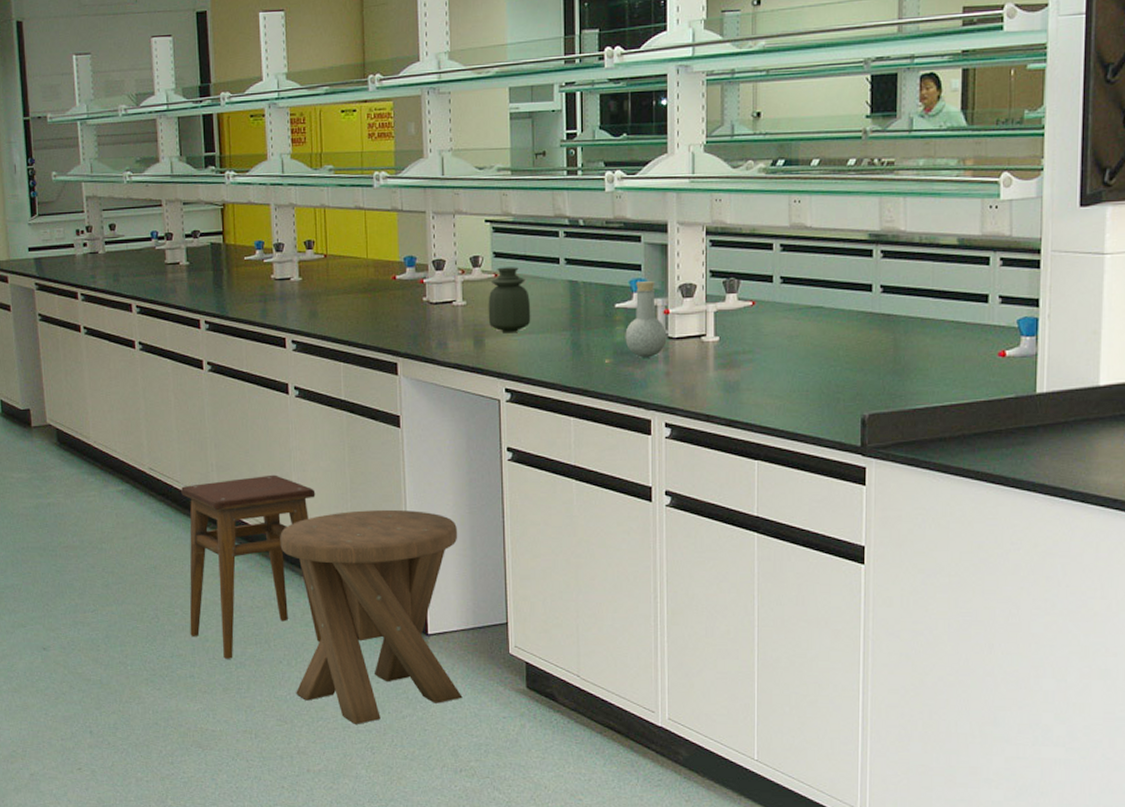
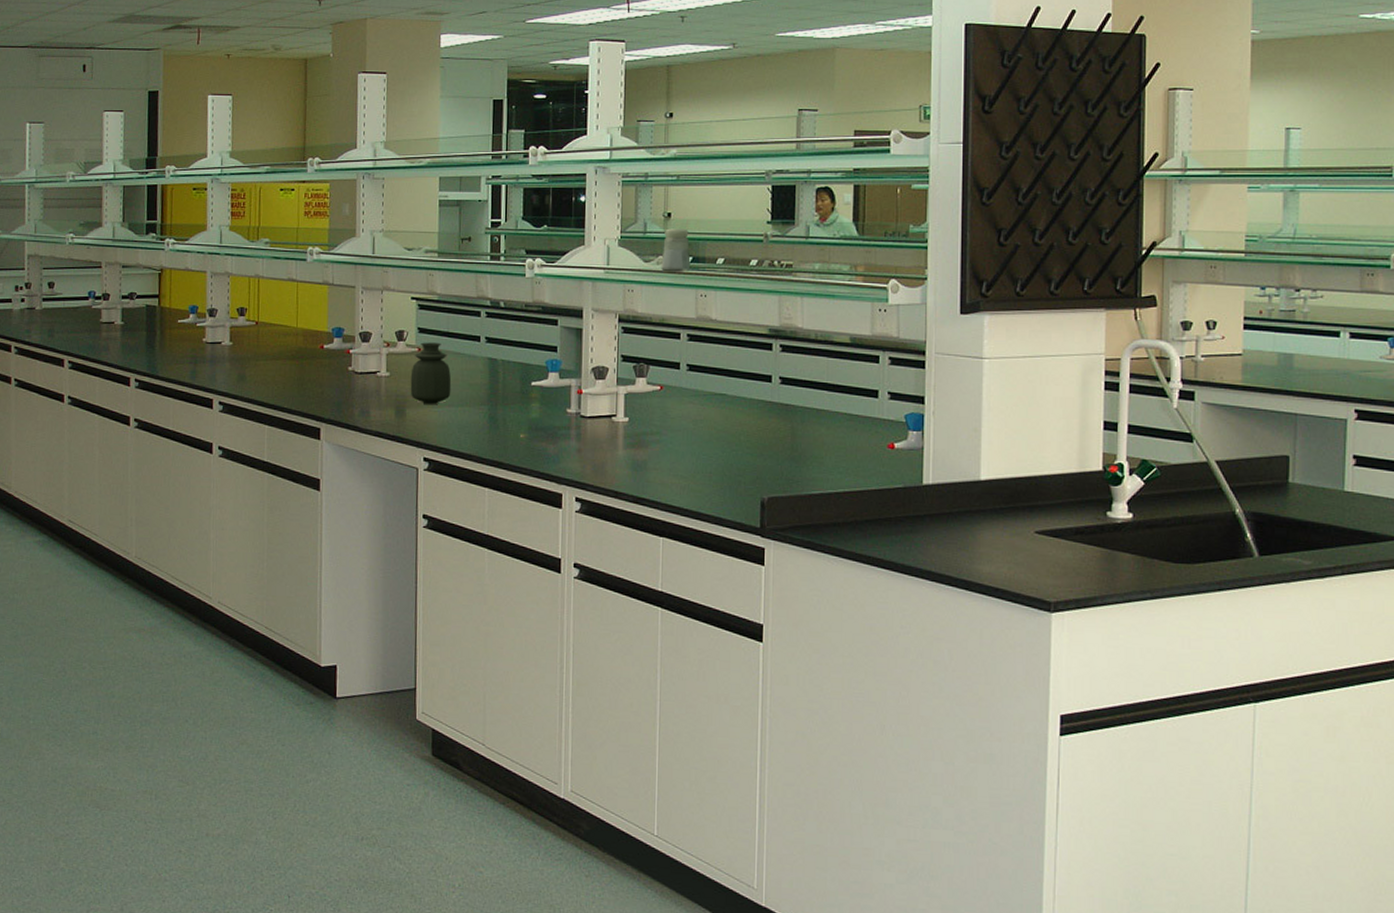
stool: present [181,474,322,659] -> none [96,531,233,716]
music stool: present [280,510,463,724] -> none [194,570,371,788]
flask: present [625,281,667,358] -> none [540,362,580,434]
salt shaker: none [751,129,783,178] -> present [661,228,691,272]

